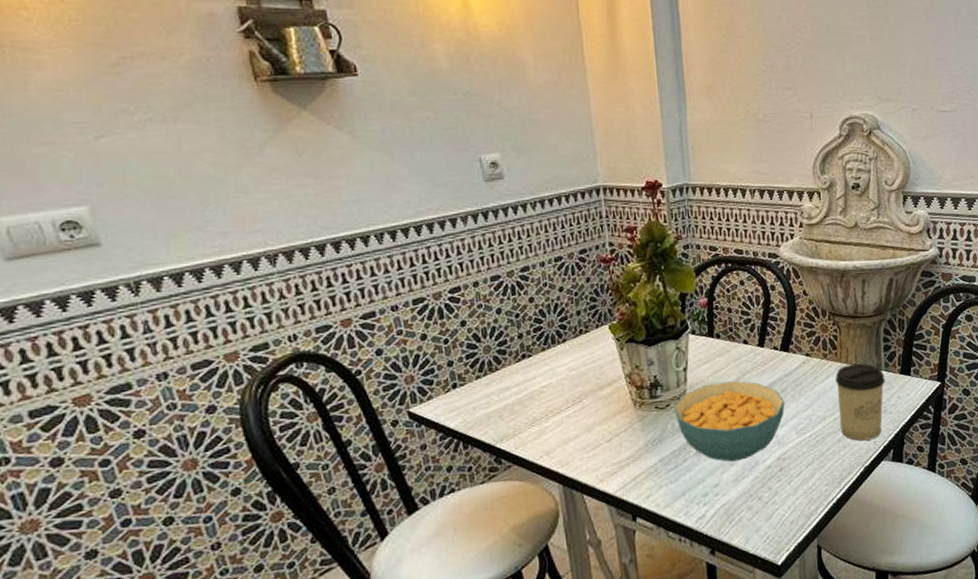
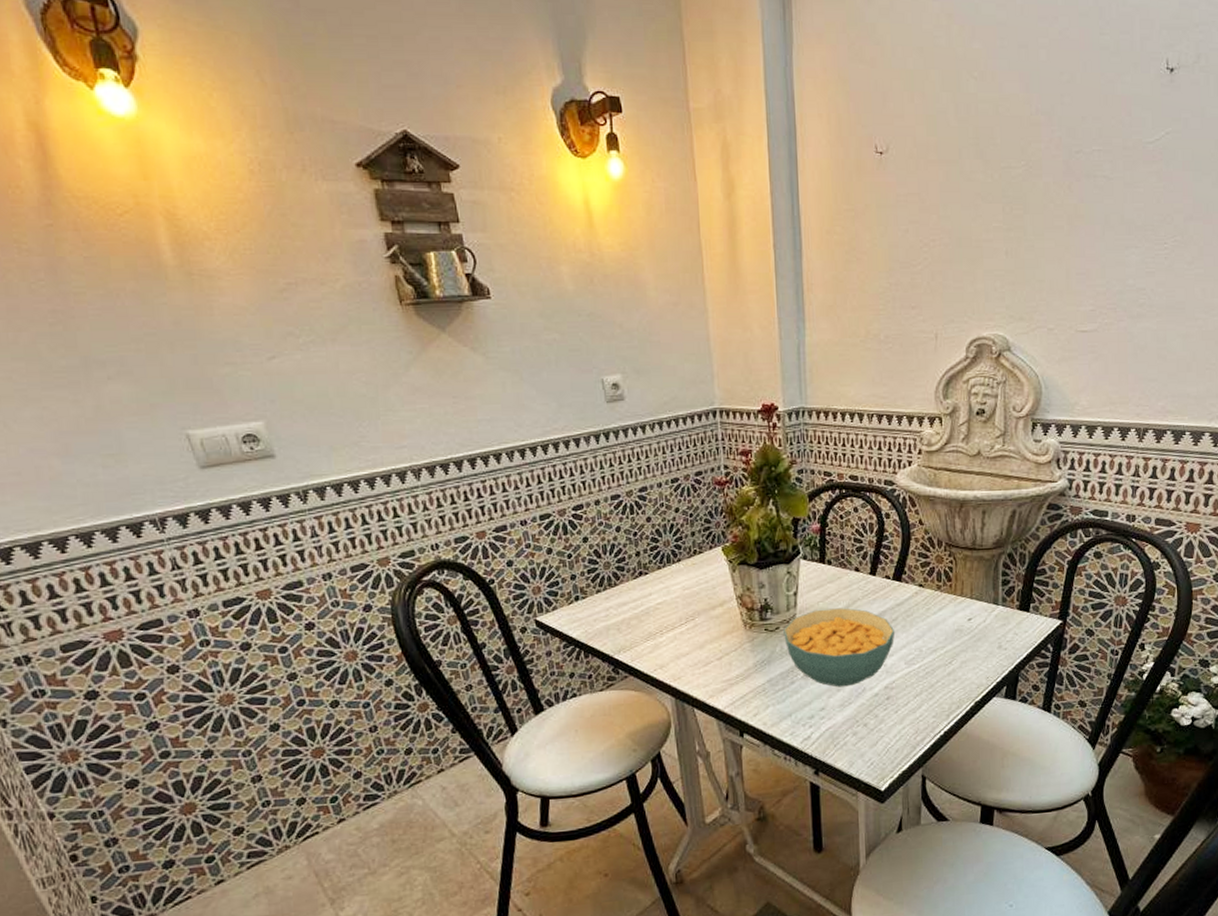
cup: present [835,363,885,441] -> none [948,596,1002,676]

